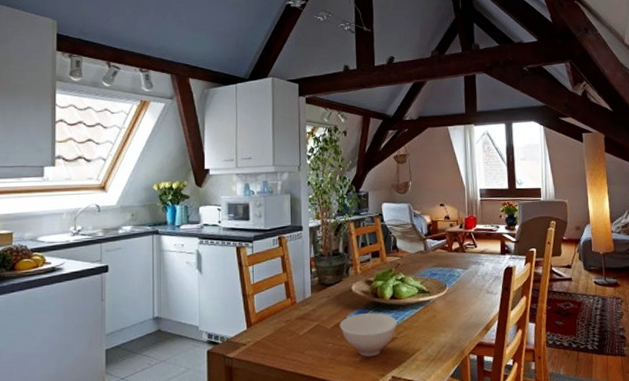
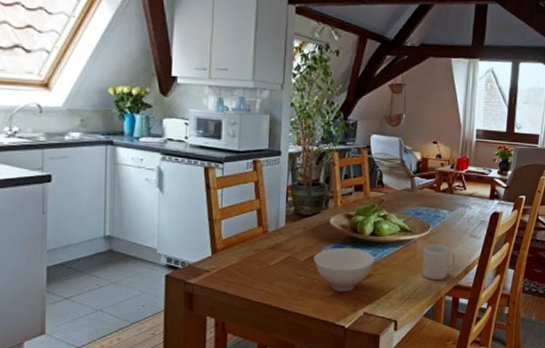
mug: none [442,302,476,340] -> present [421,243,456,281]

